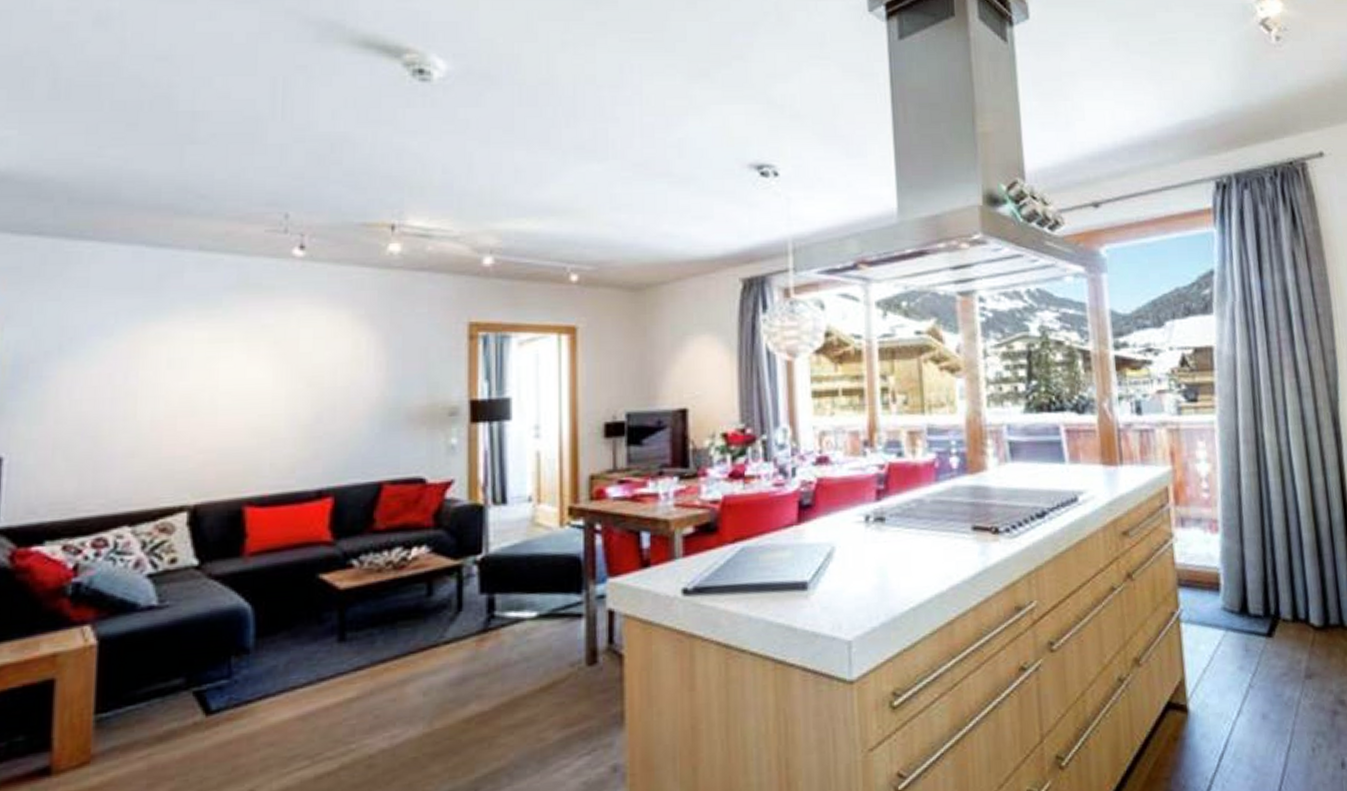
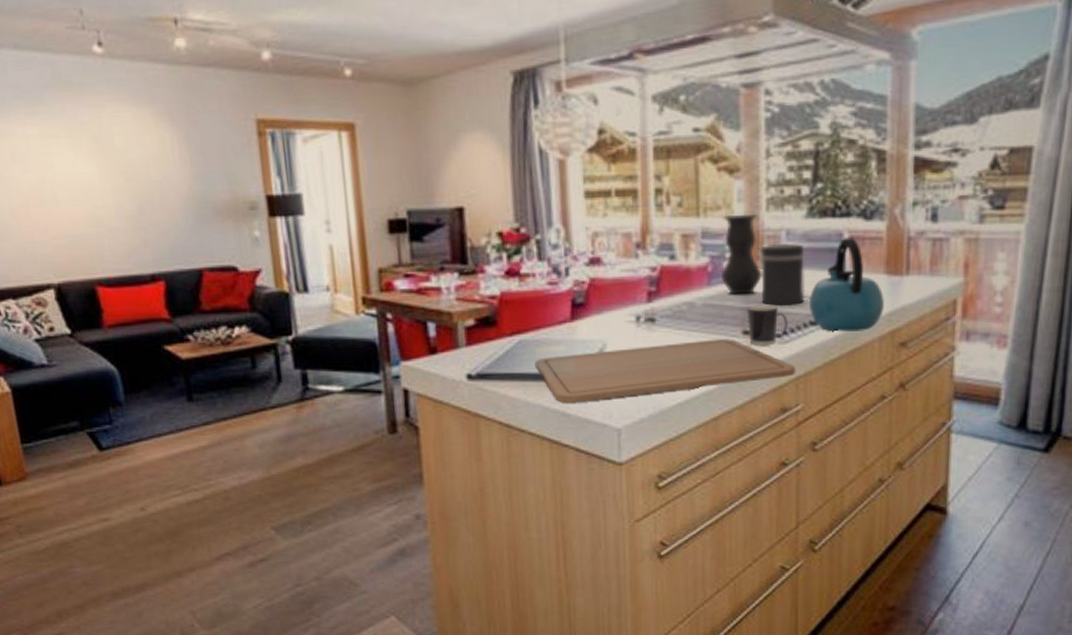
chopping board: none [758,535,1027,616] -> present [534,339,796,403]
vase: none [947,411,988,490] -> present [720,215,762,294]
mug: none [974,498,1016,541] -> present [746,304,788,345]
cylinder: none [984,438,1030,501] -> present [759,243,806,307]
kettle: none [1034,429,1104,524] -> present [810,236,884,332]

